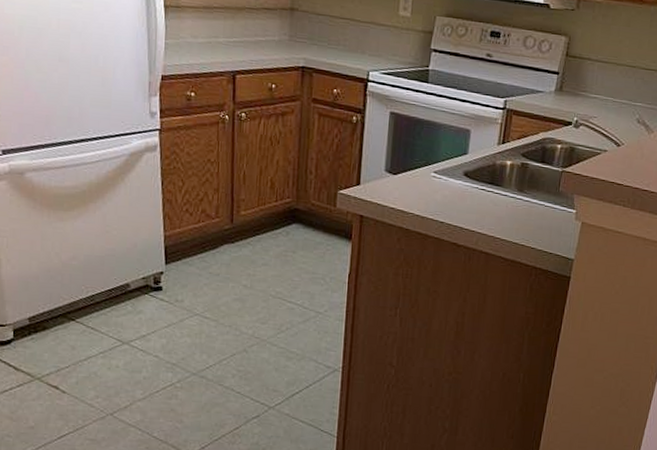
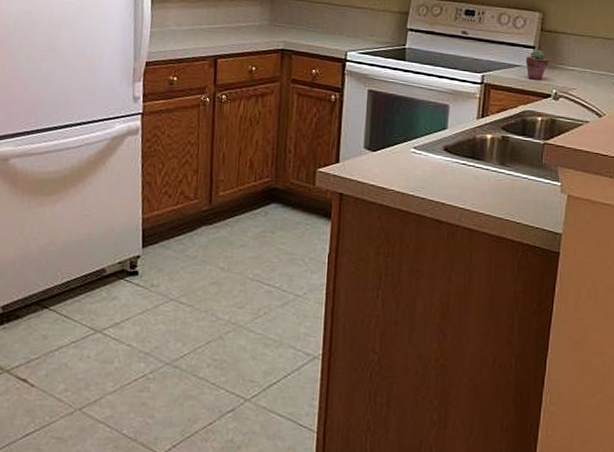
potted succulent: none [549,75,572,107] -> present [525,49,549,80]

